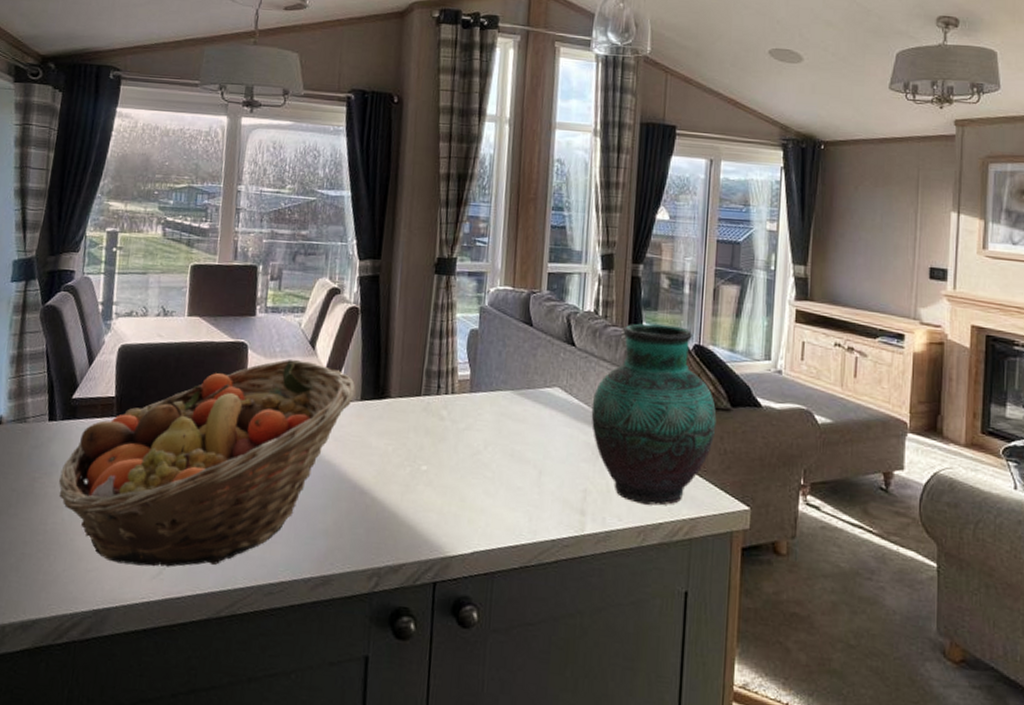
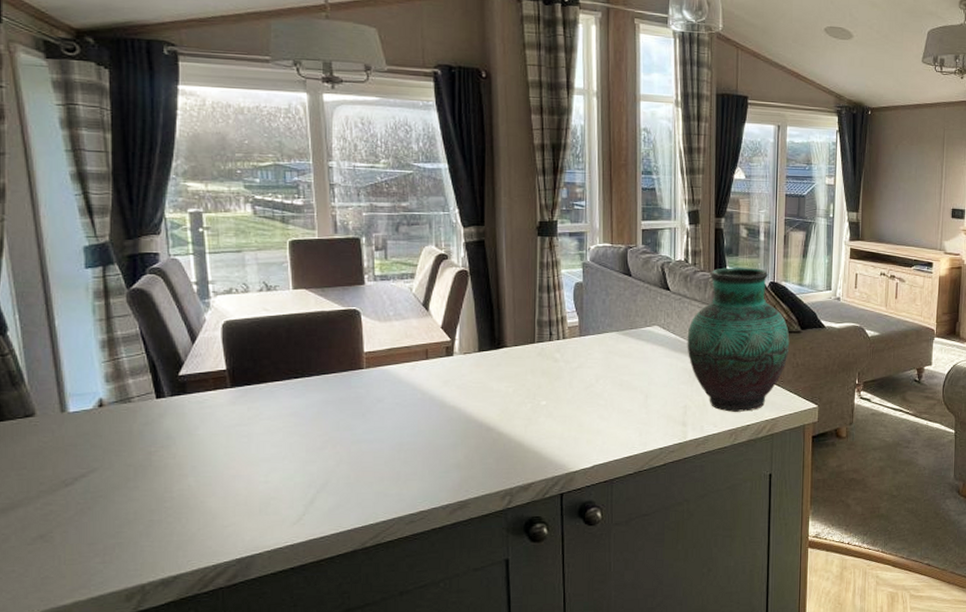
fruit basket: present [59,359,356,567] -> none [179,321,473,516]

